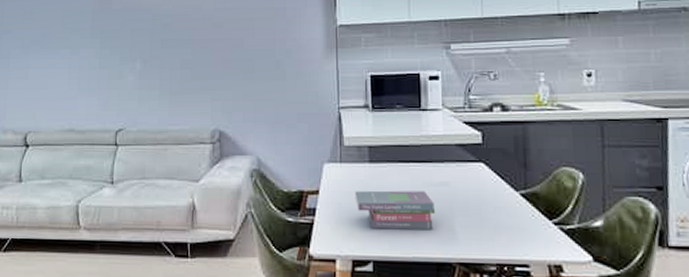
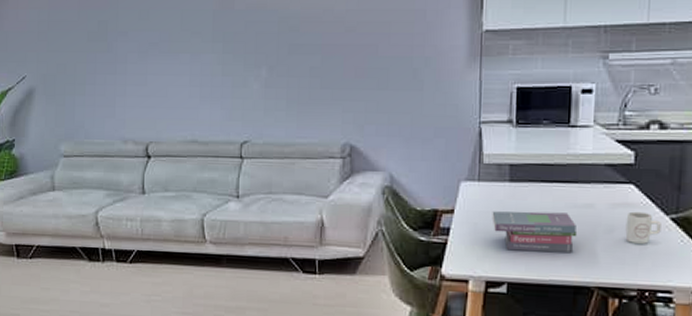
mug: none [479,188,513,221] -> present [625,211,661,245]

